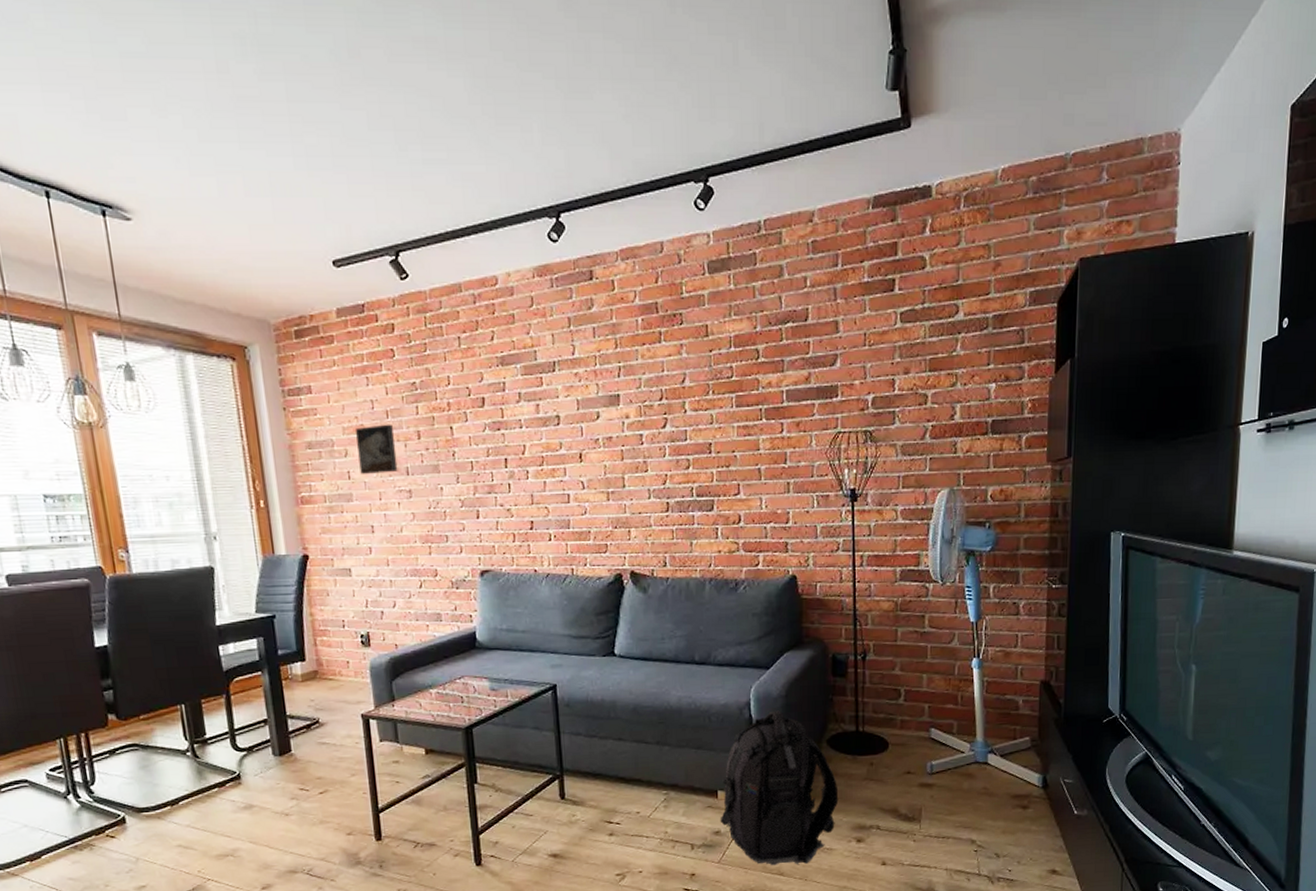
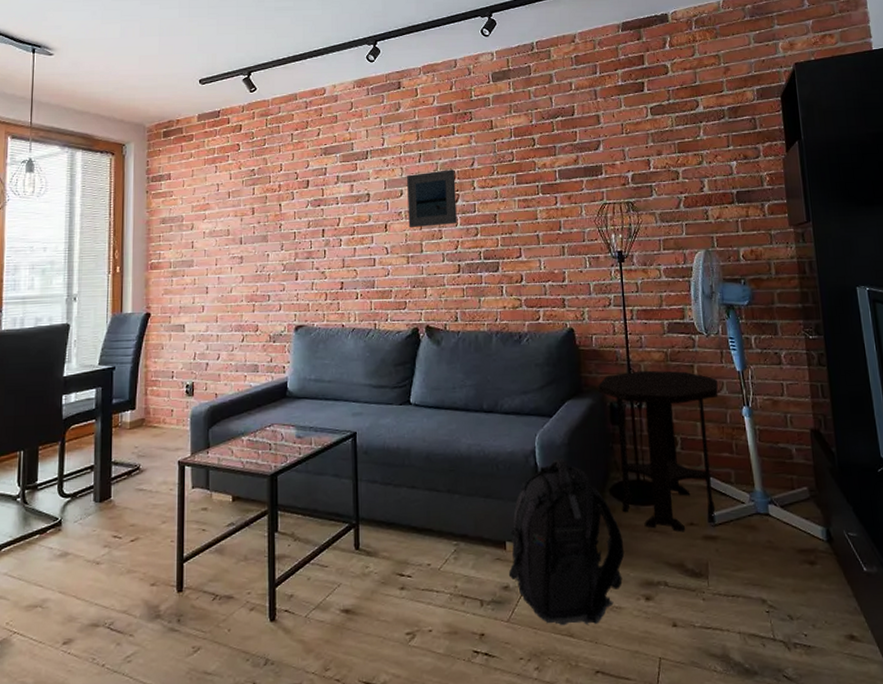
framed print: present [354,424,398,474] -> none [201,202,234,244]
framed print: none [603,387,665,459] -> present [406,169,457,228]
side table: none [820,620,949,780] -> present [598,370,718,532]

